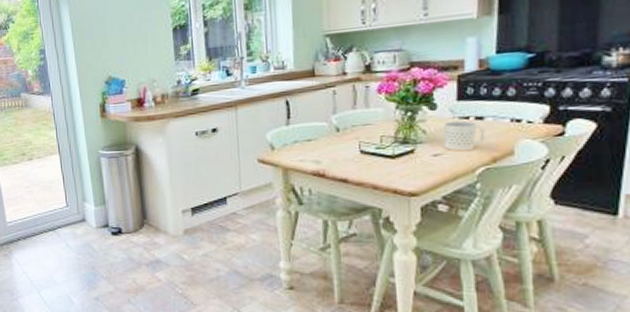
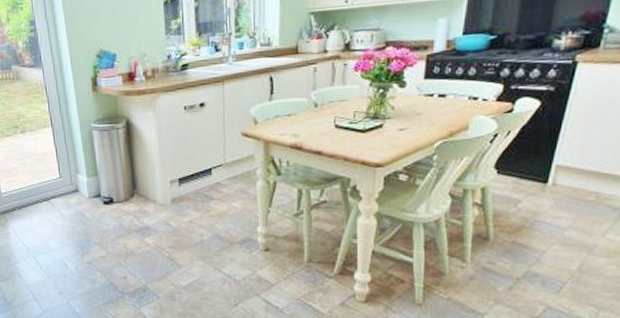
mug: present [443,121,485,152] -> none [409,98,446,126]

